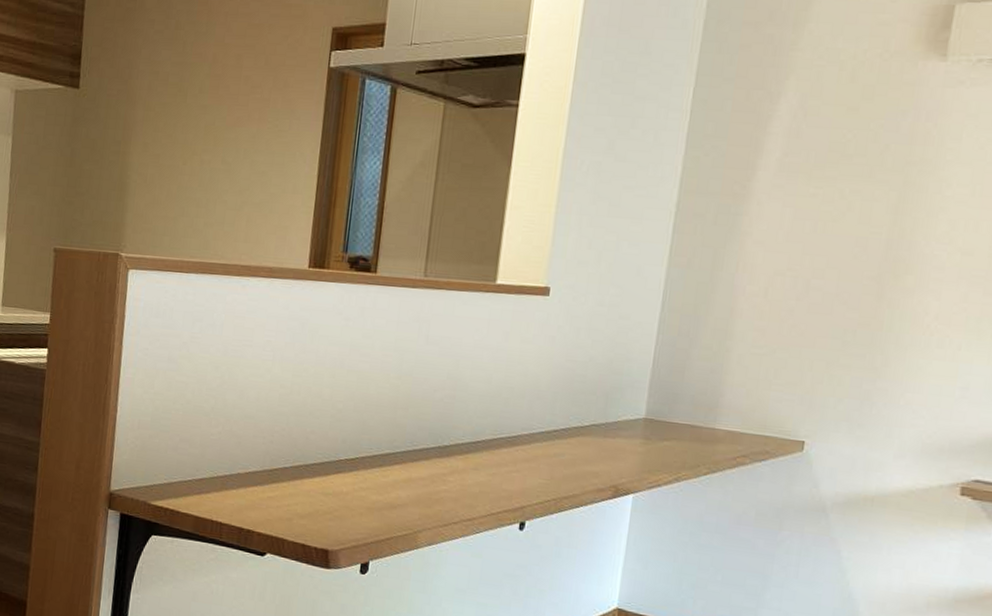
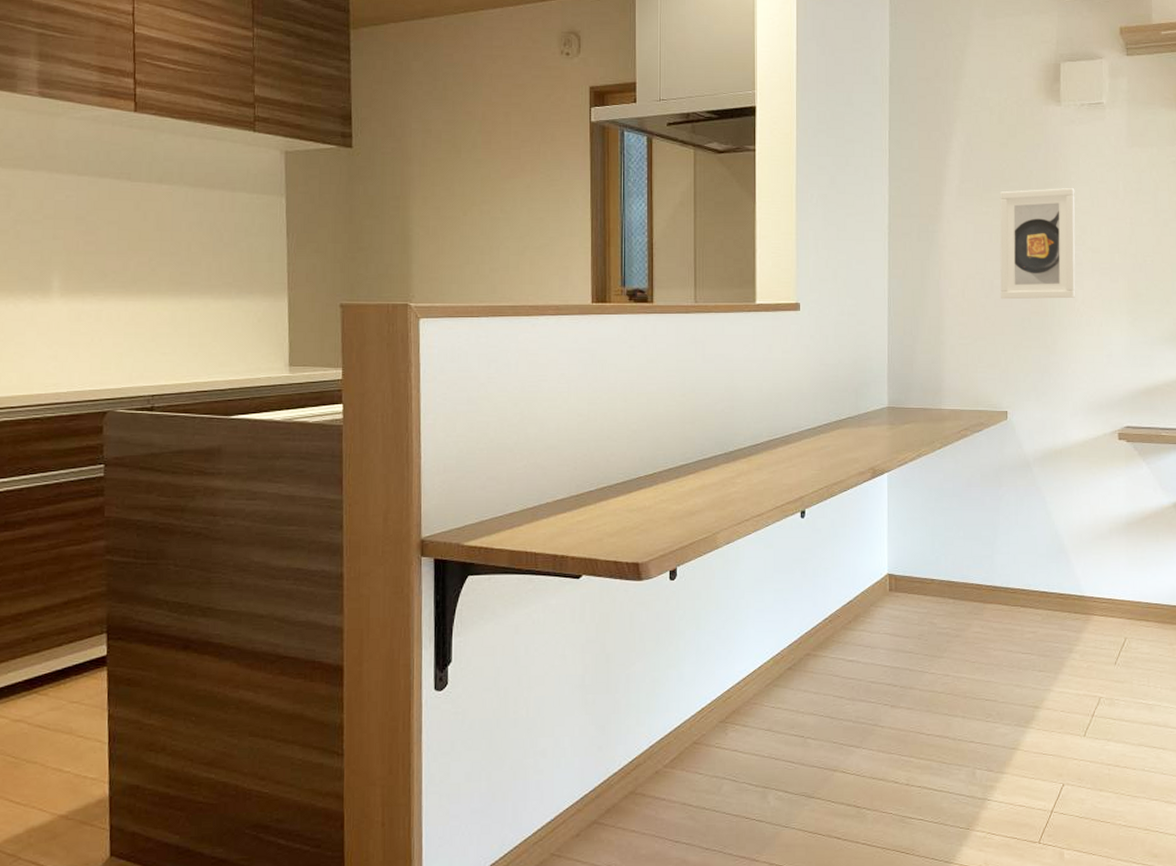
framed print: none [816,168,950,311] -> present [999,187,1076,300]

